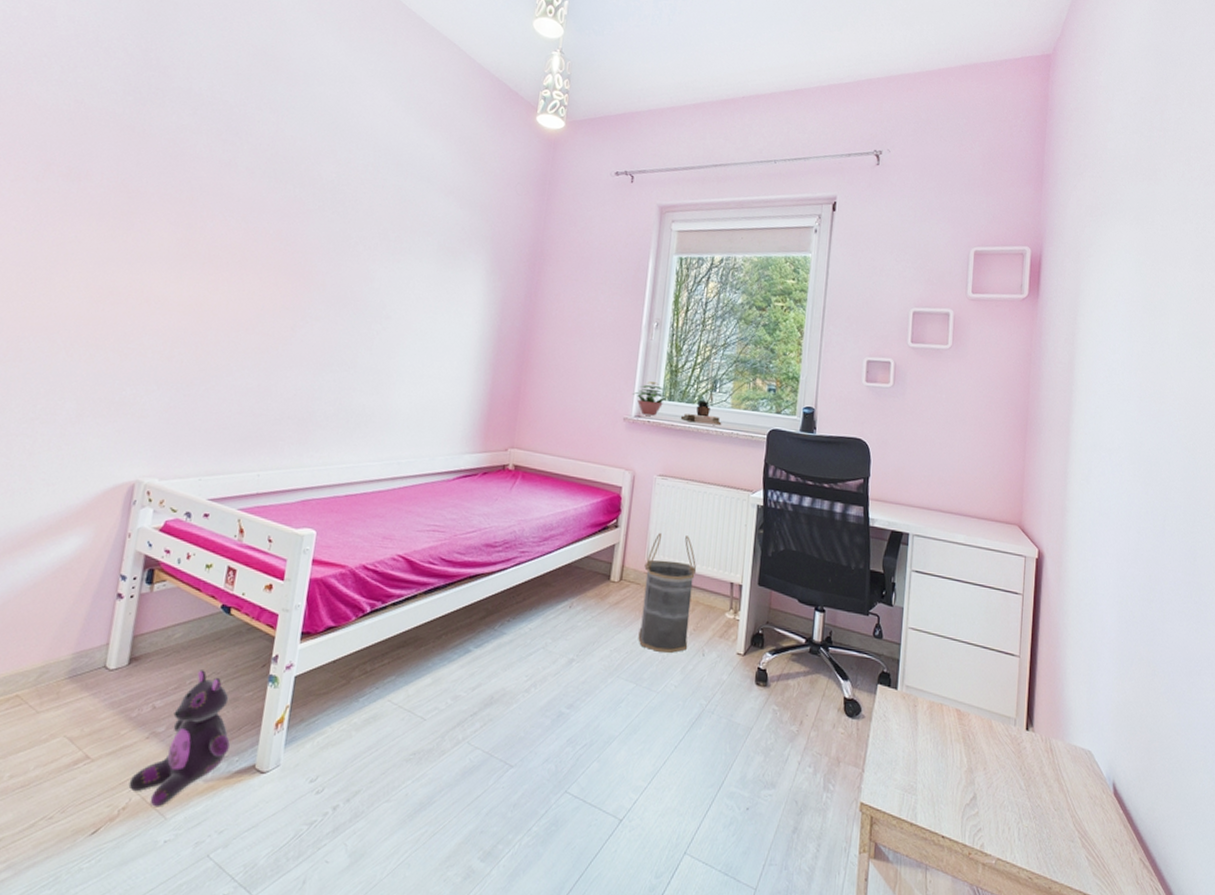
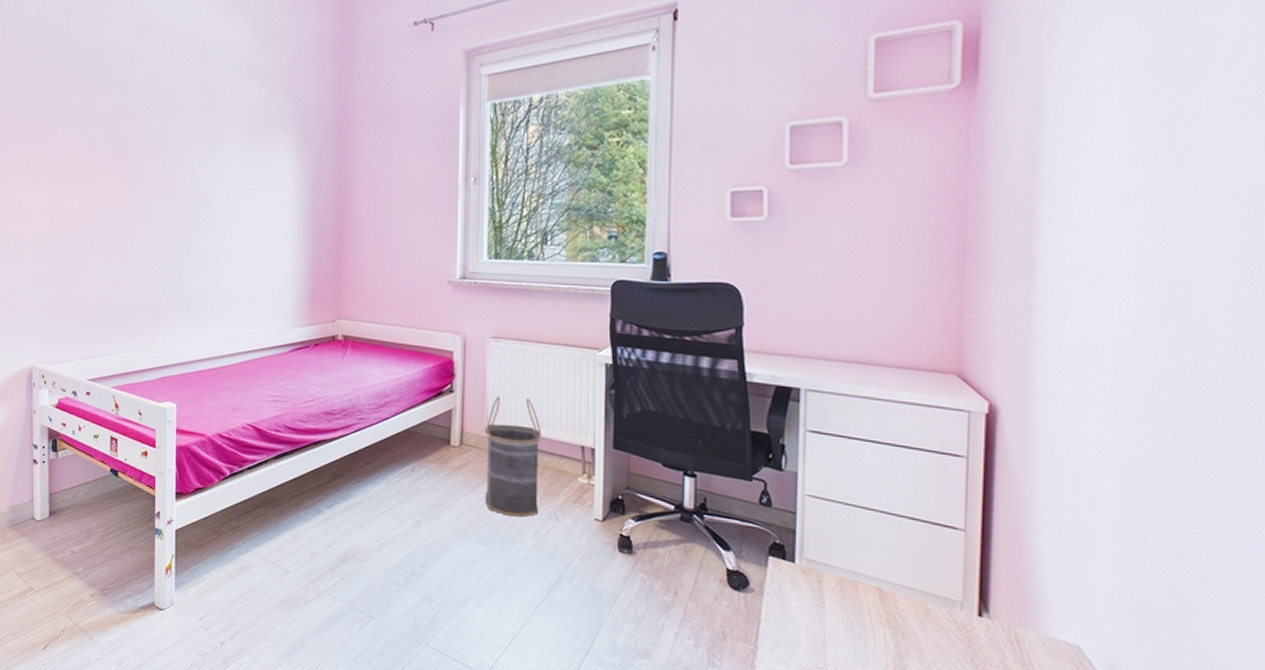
stuffed animal: present [128,670,230,807] -> none [64,522,132,632]
potted flower: present [632,381,669,416] -> none [454,241,495,276]
succulent plant: present [680,400,722,426] -> none [509,256,557,281]

